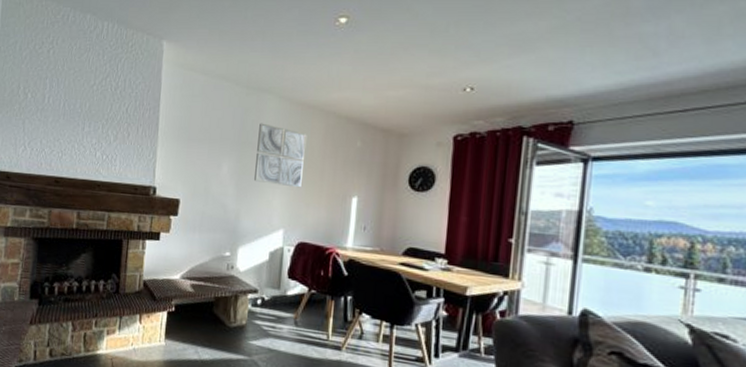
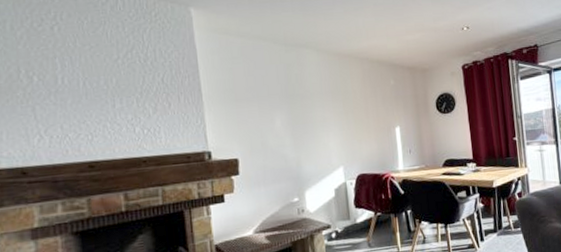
wall art: present [254,123,306,188] -> none [303,75,351,129]

